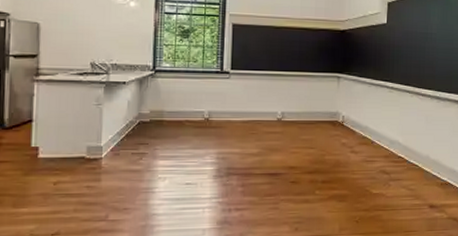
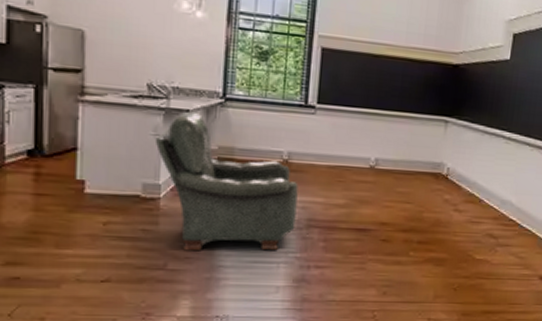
armchair: none [97,83,218,203] -> present [155,111,299,251]

